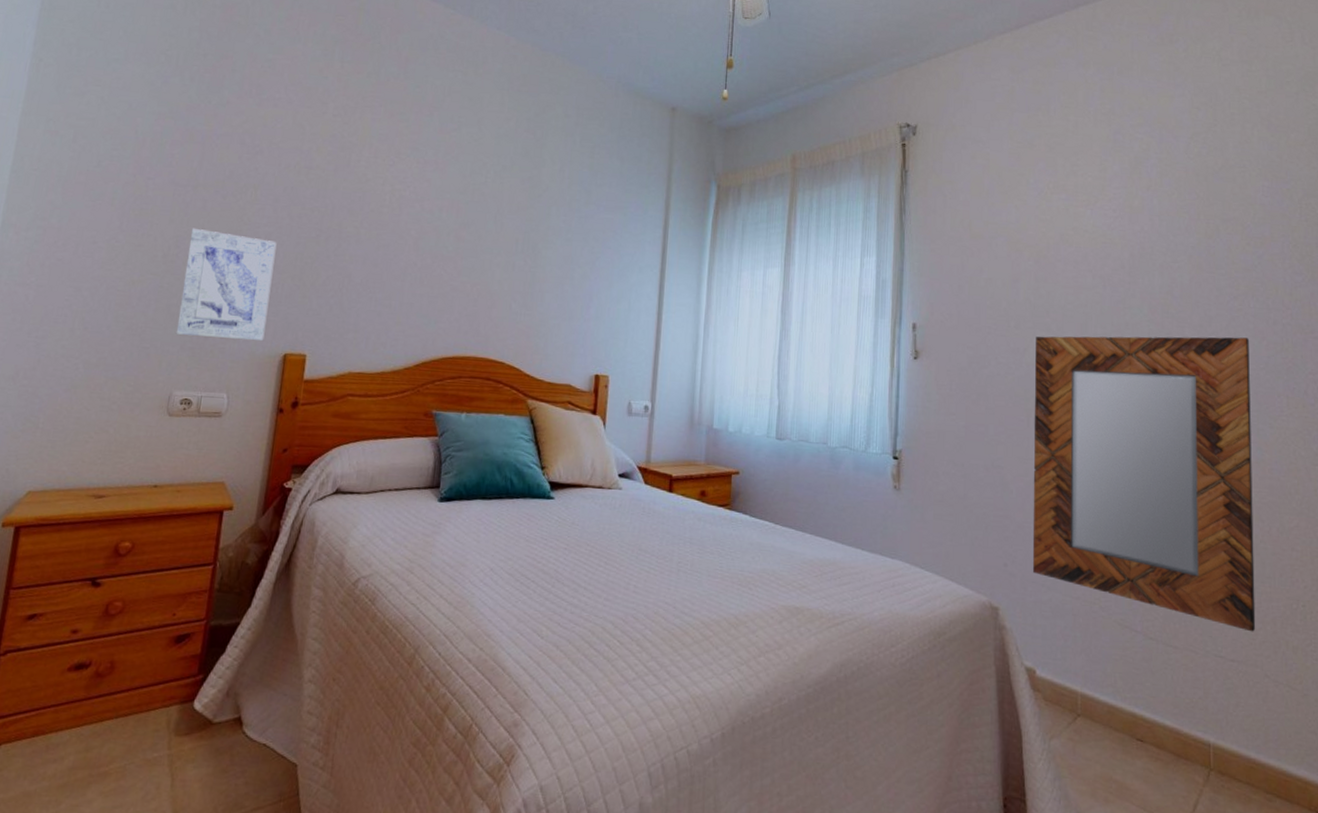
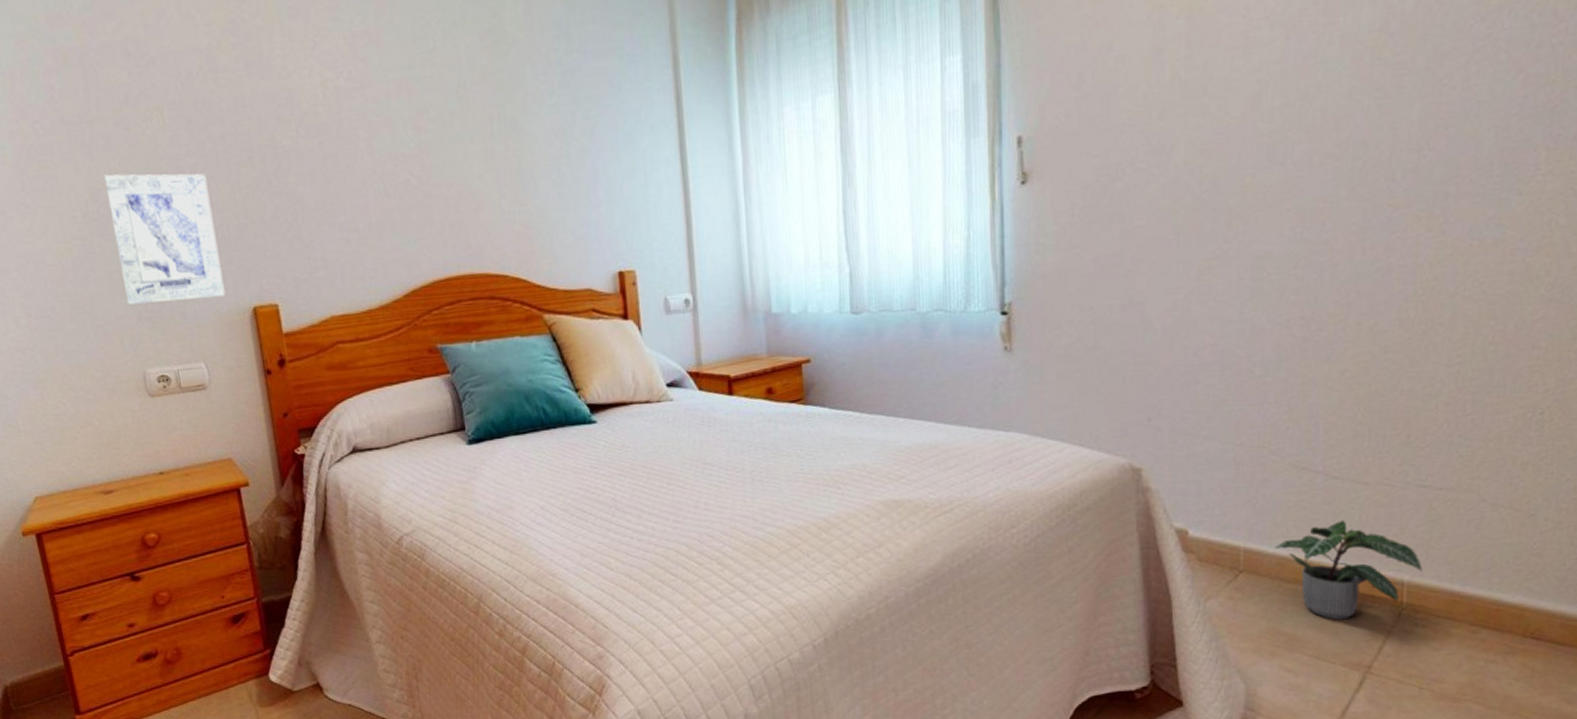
home mirror: present [1032,336,1256,632] -> none [1183,74,1498,453]
potted plant: none [1106,678,1224,774] -> present [1275,519,1423,620]

